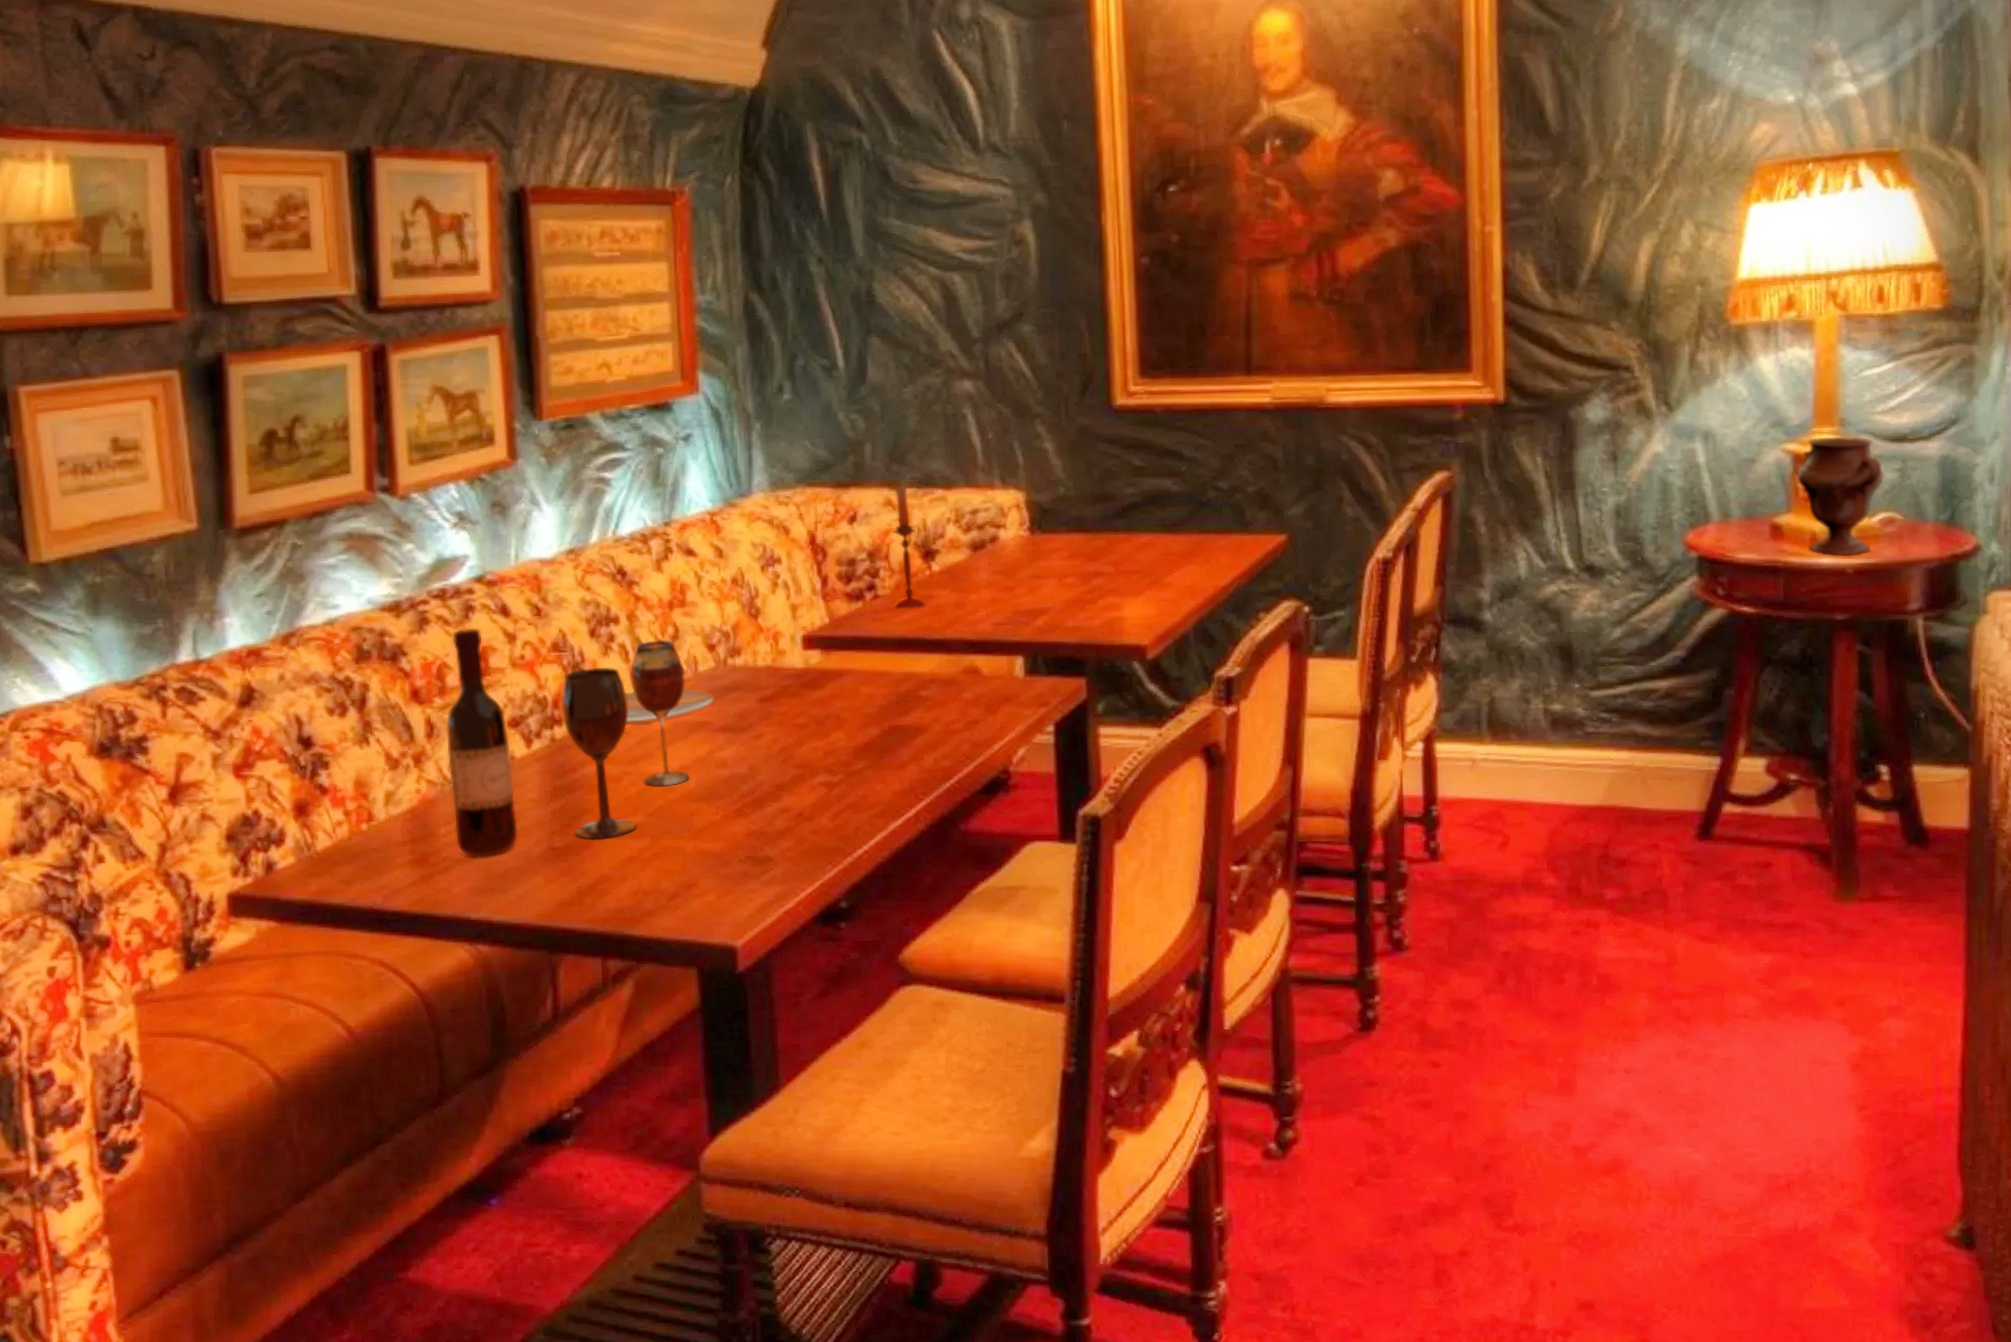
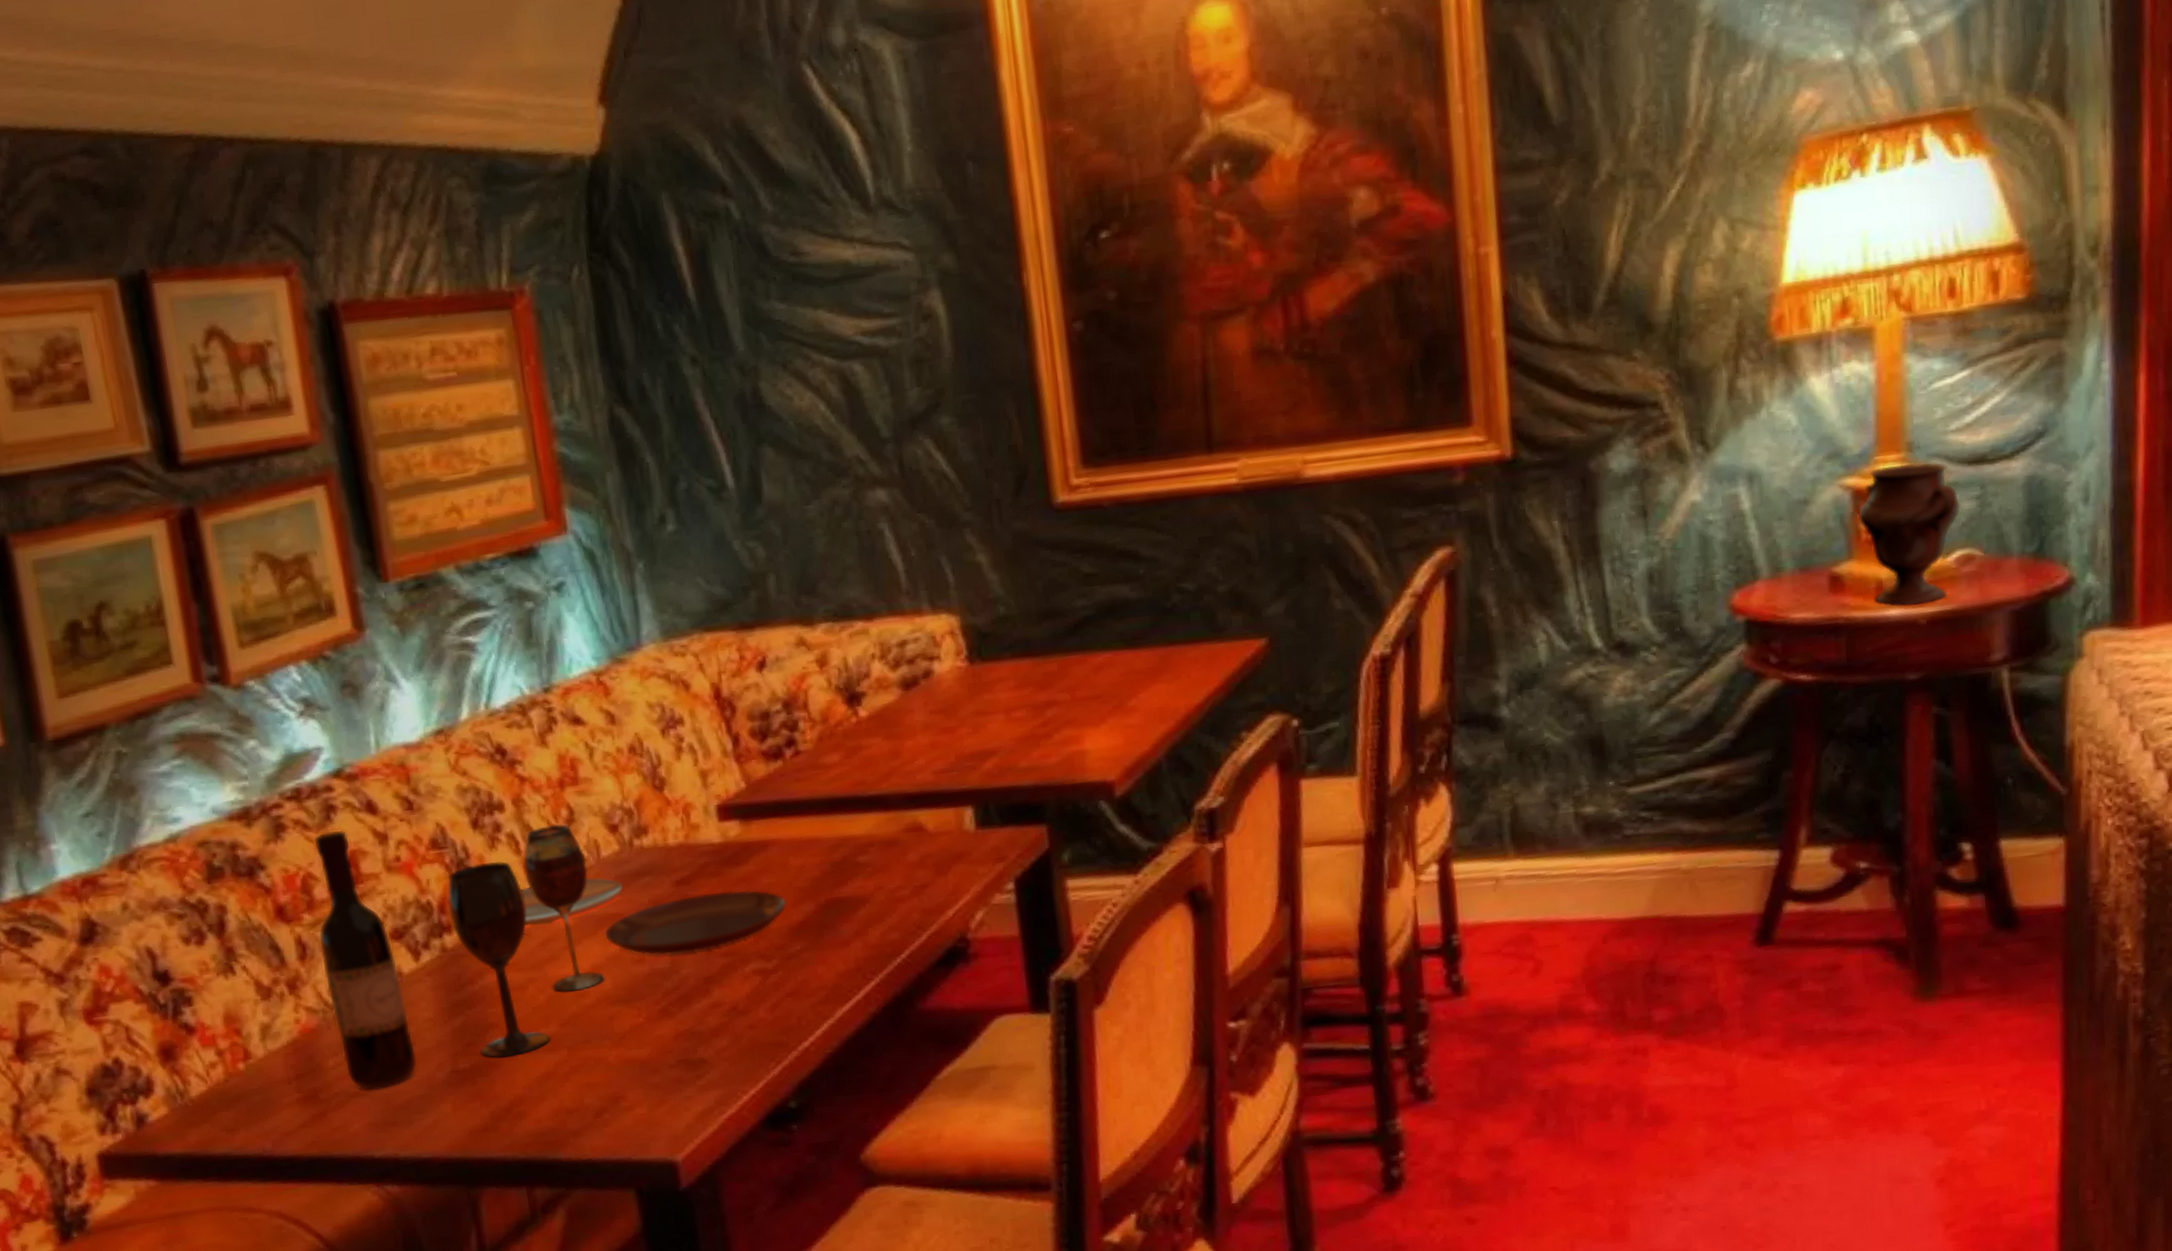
plate: none [694,710,855,761] -> present [604,890,787,955]
candlestick: present [893,484,926,611] -> none [807,619,856,767]

